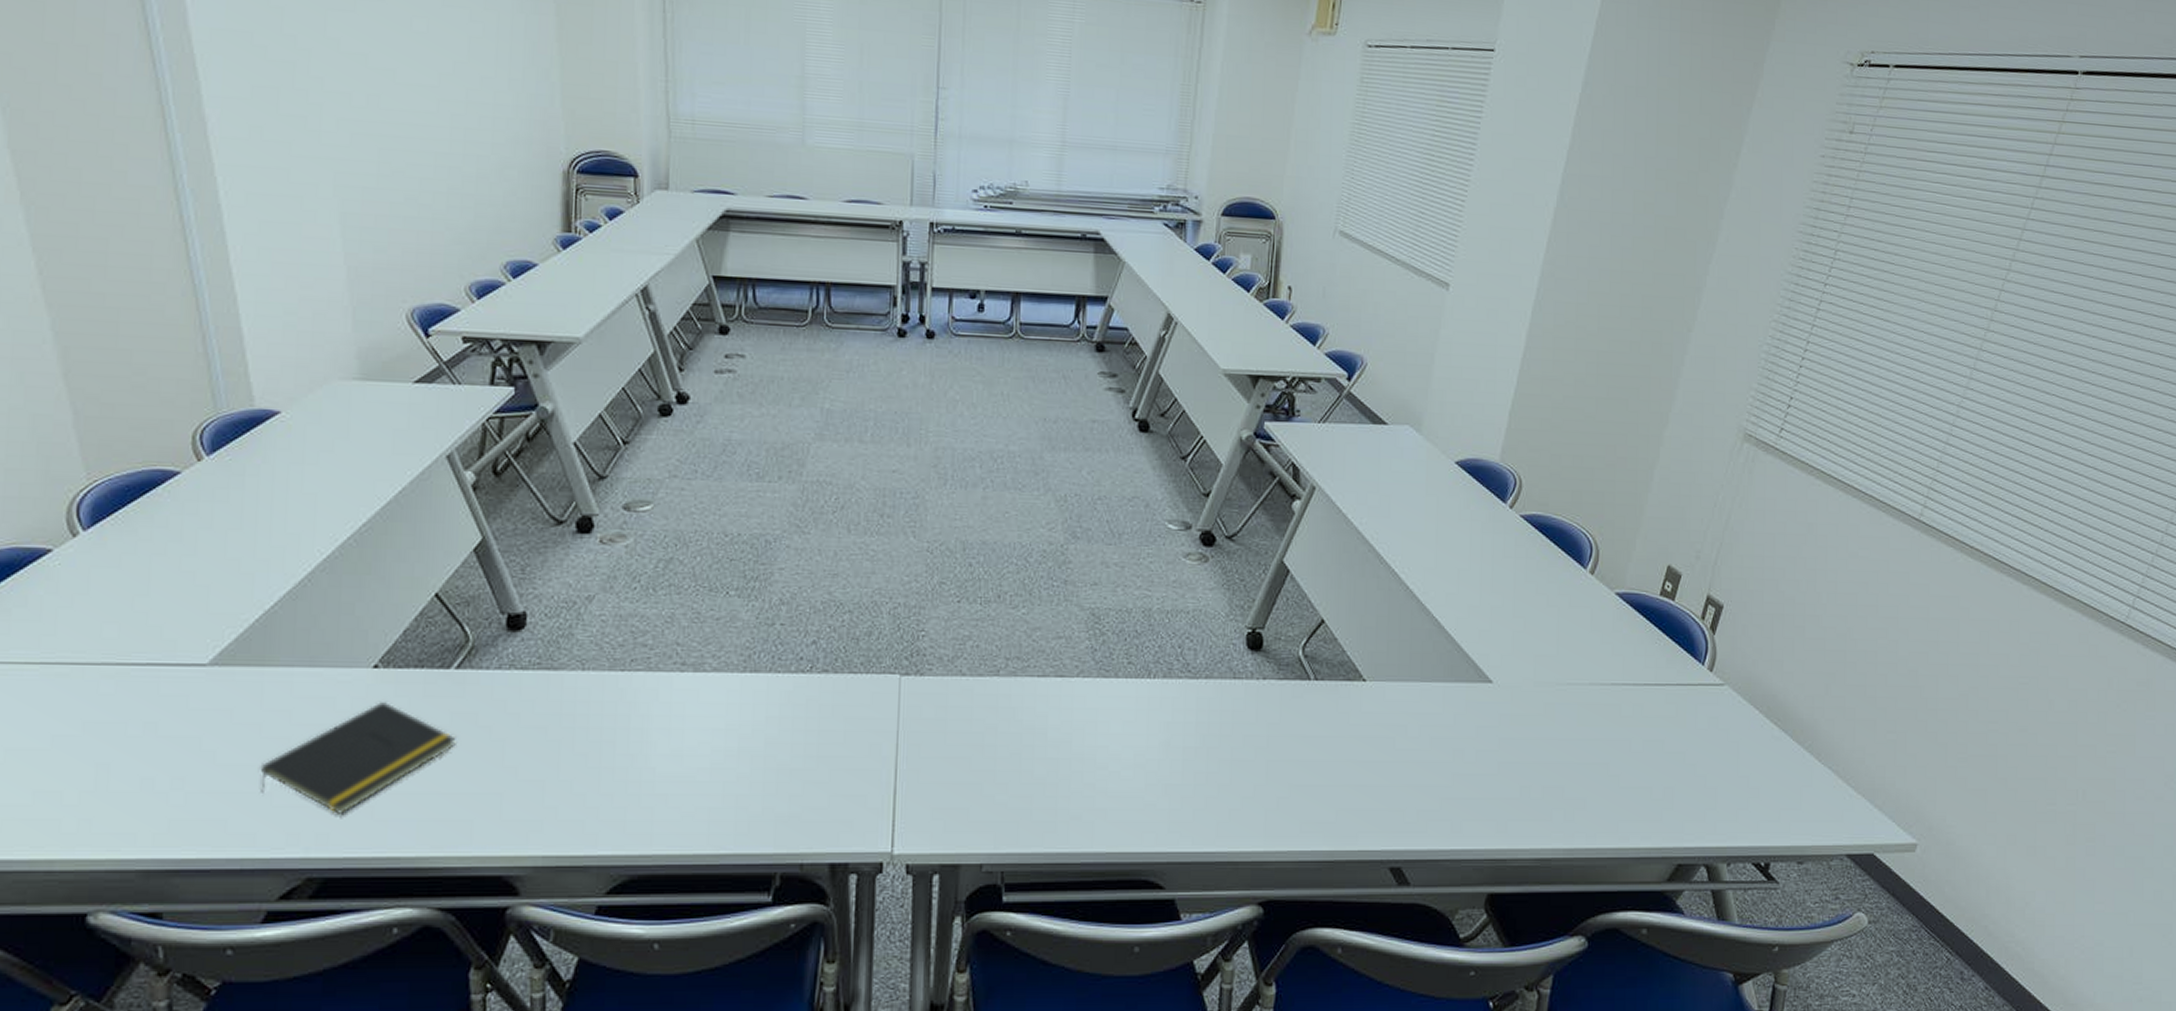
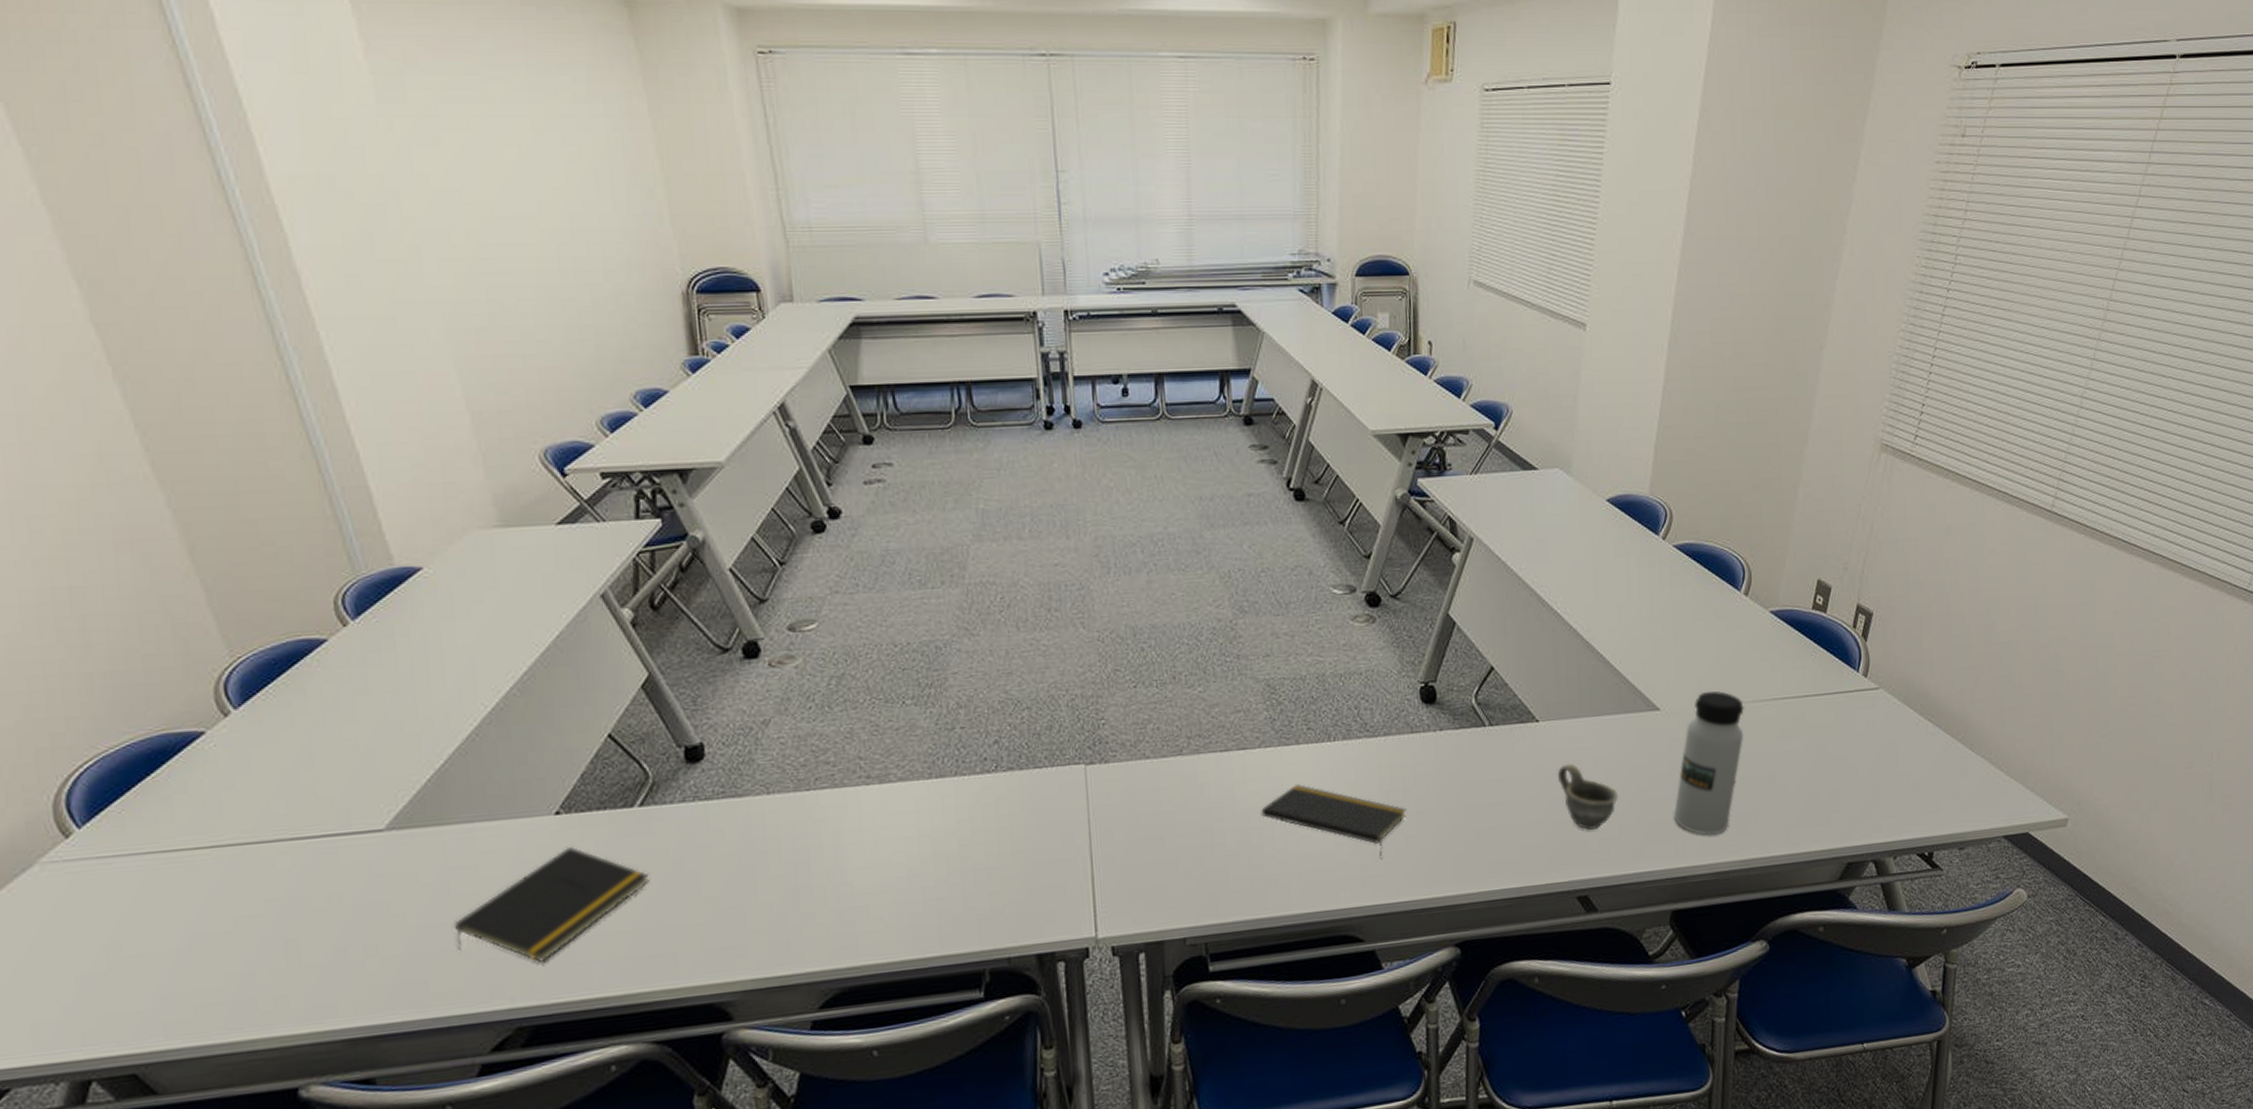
notepad: none [1072,719,1221,805] -> present [1261,784,1407,859]
cup: none [1380,727,1442,800] -> present [1557,763,1619,831]
water bottle: none [1498,668,1582,819] -> present [1674,690,1745,835]

